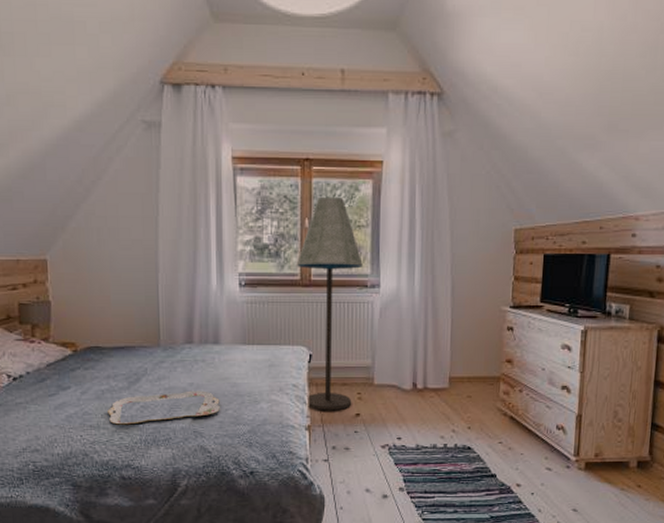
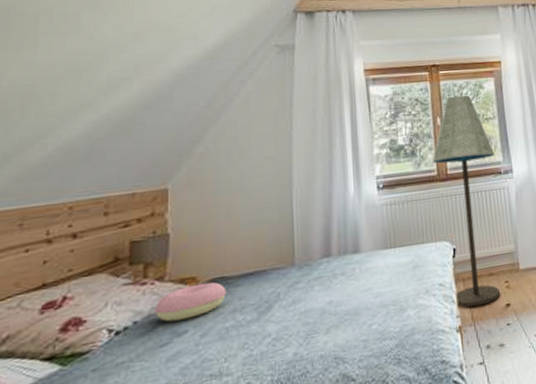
cushion: none [42,349,101,377] -> present [154,282,226,322]
serving tray: present [107,390,220,425] -> none [232,307,363,368]

